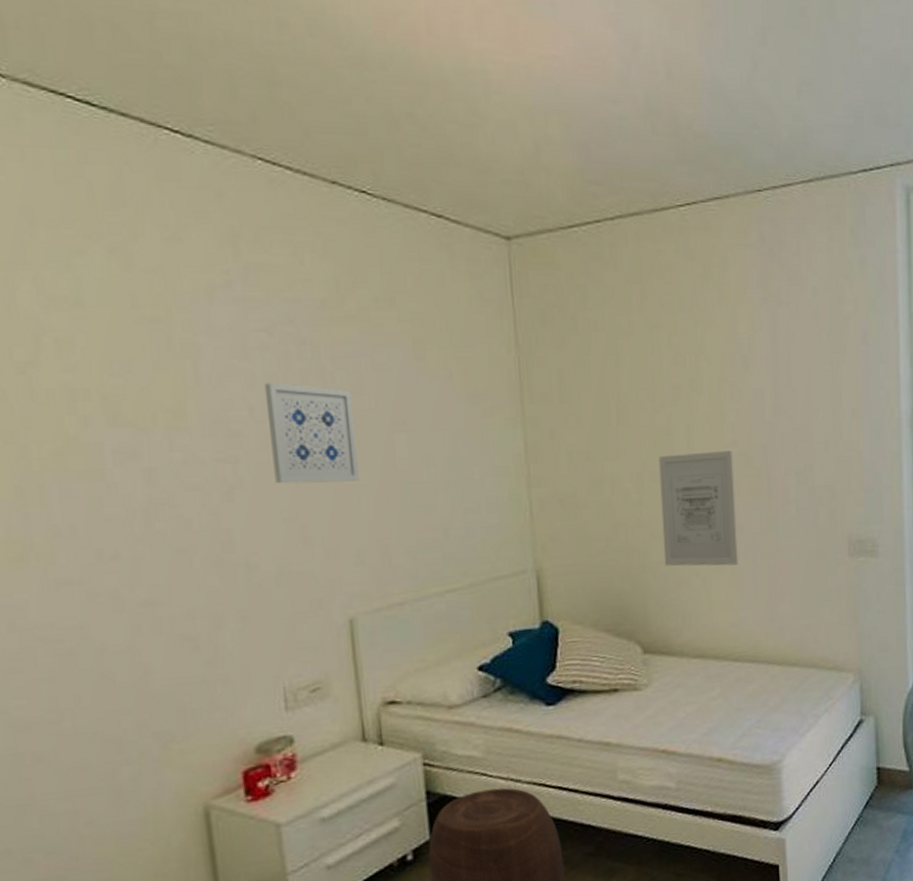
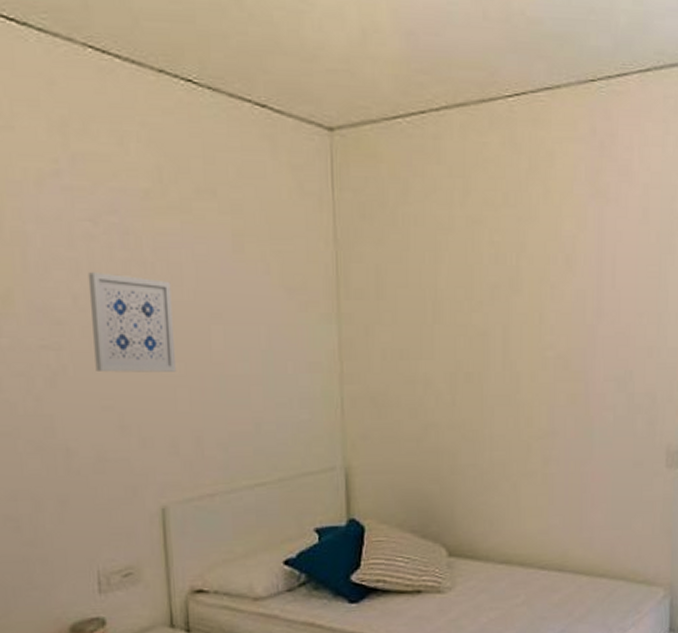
wall art: present [658,451,738,566] -> none [473,353,551,472]

